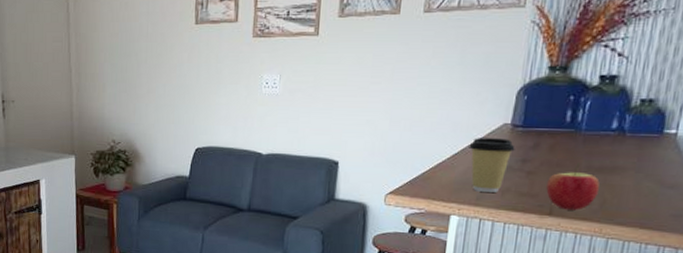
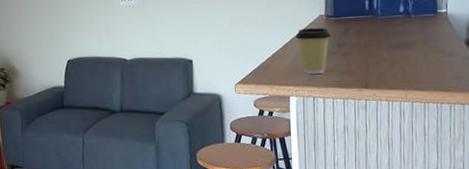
apple: present [546,162,600,211] -> none [360,42,399,82]

